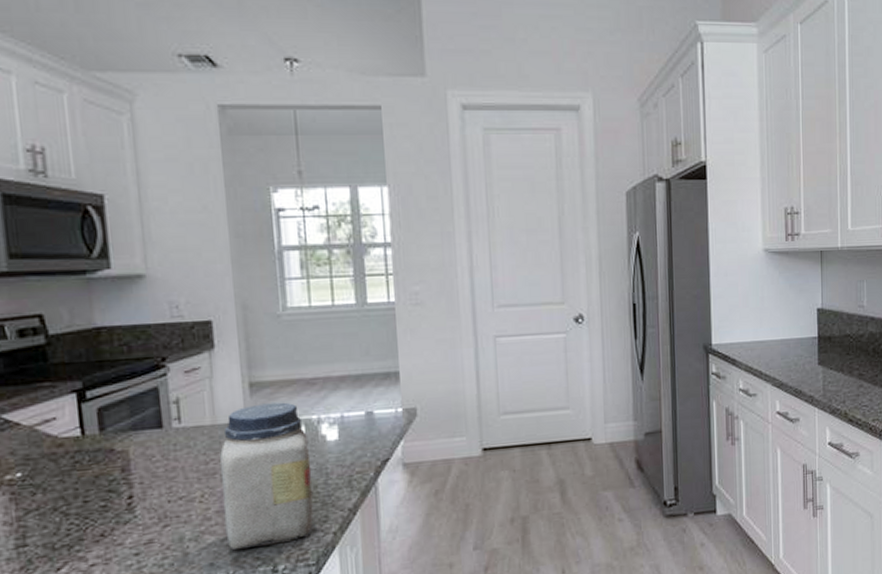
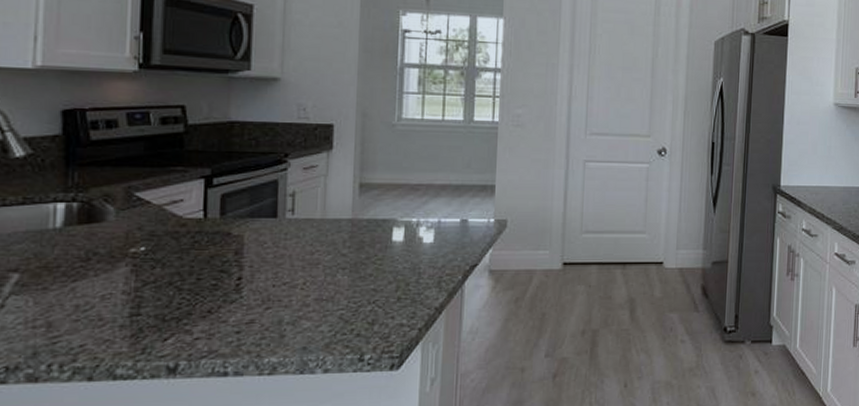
jar: present [220,402,314,550] -> none [321,204,406,337]

